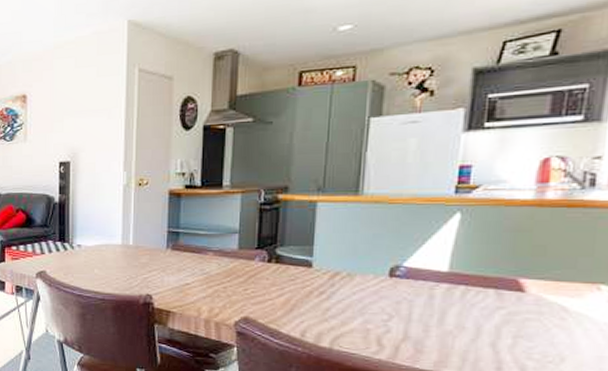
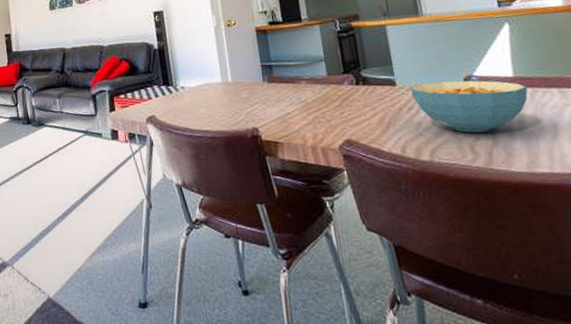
cereal bowl: none [327,268,461,326] -> present [410,80,528,133]

